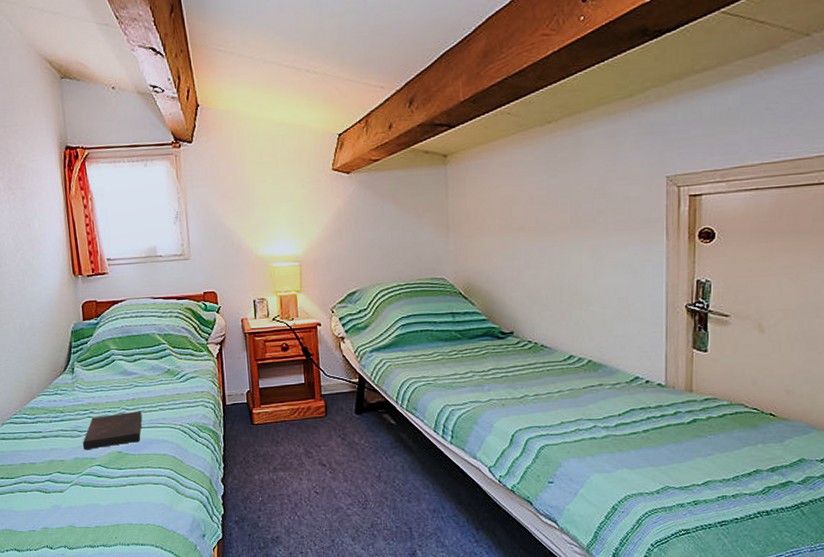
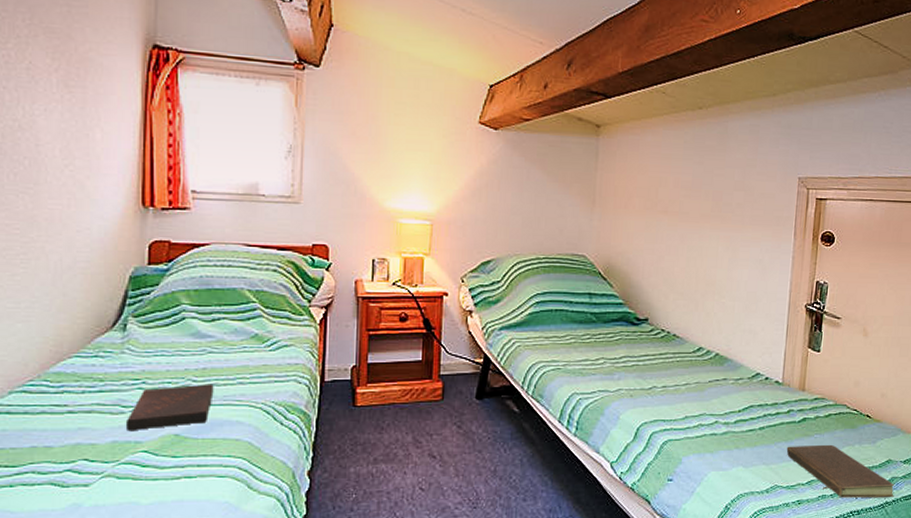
book: none [676,444,811,499] -> present [786,444,894,498]

